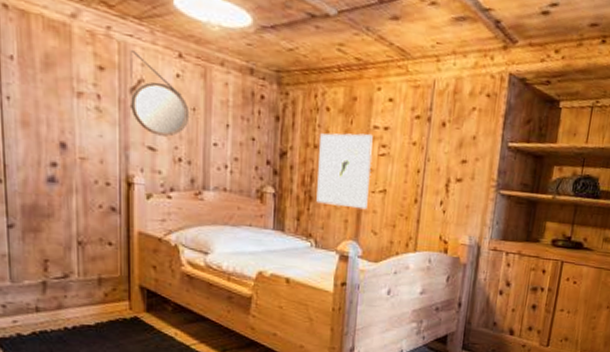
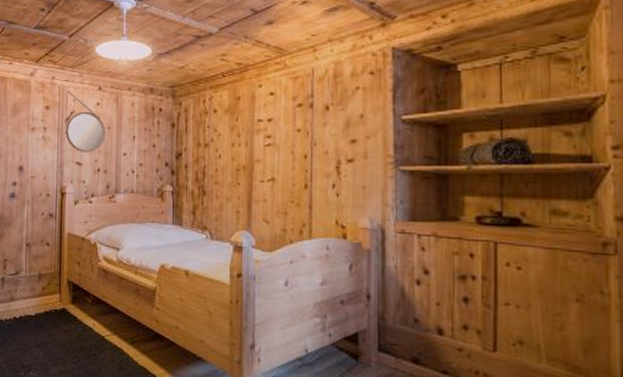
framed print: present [316,133,373,210] -> none [209,128,259,199]

